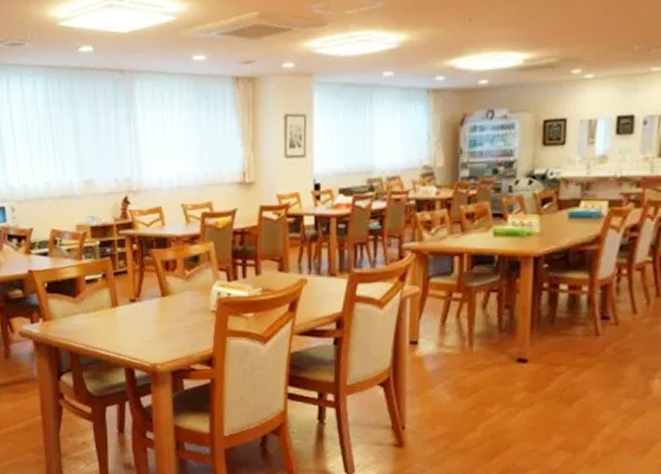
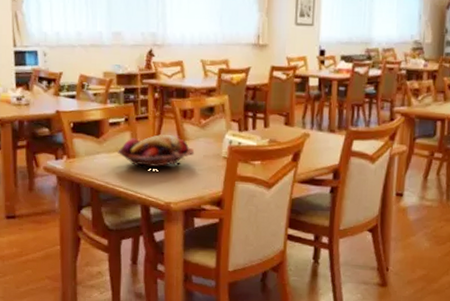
fruit basket: none [95,290,180,328] -> present [117,134,195,168]

